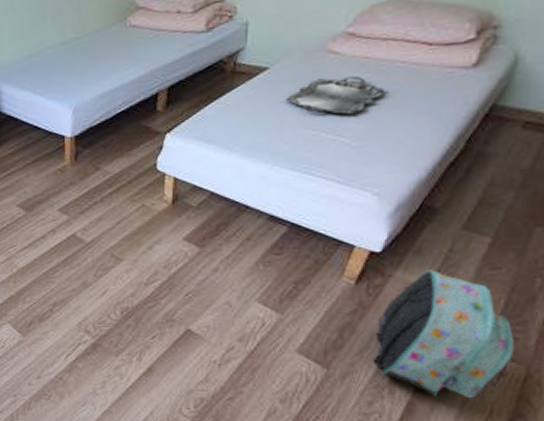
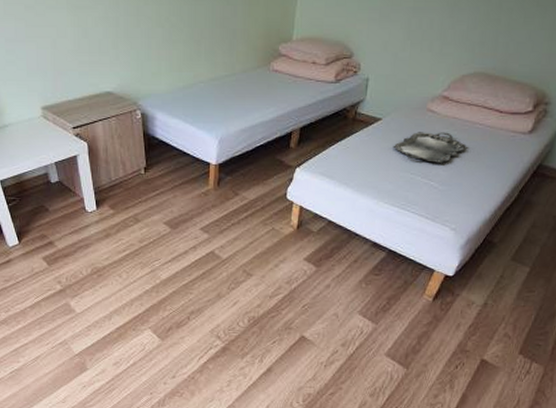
backpack: present [373,270,515,399] -> none [440,291,539,392]

